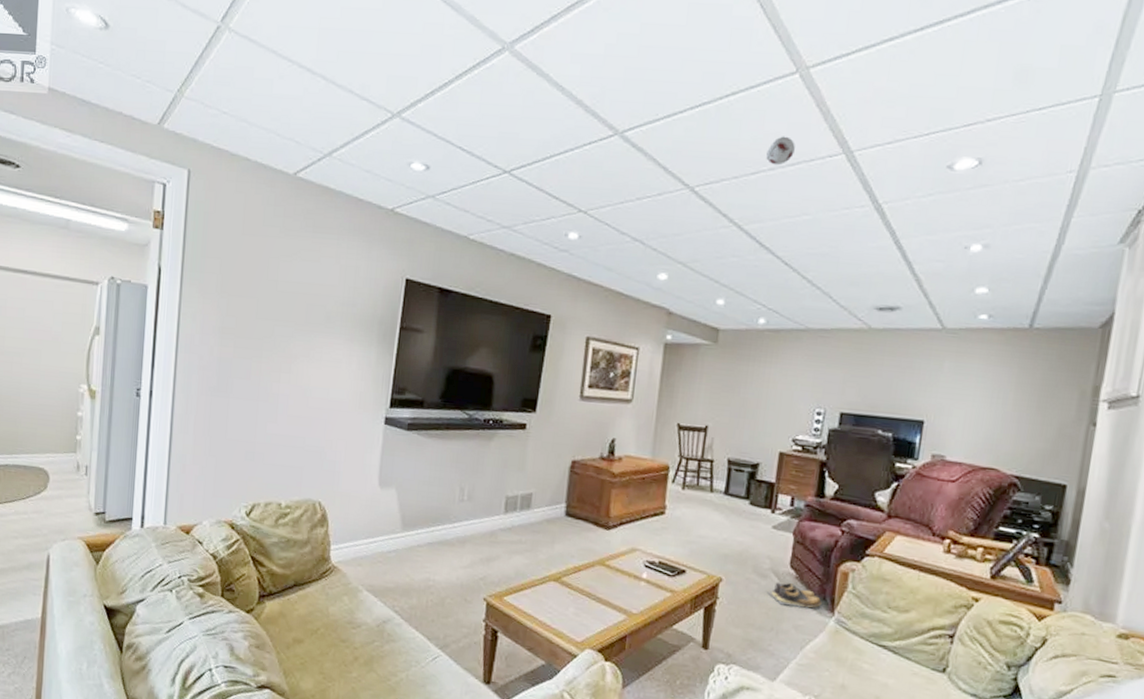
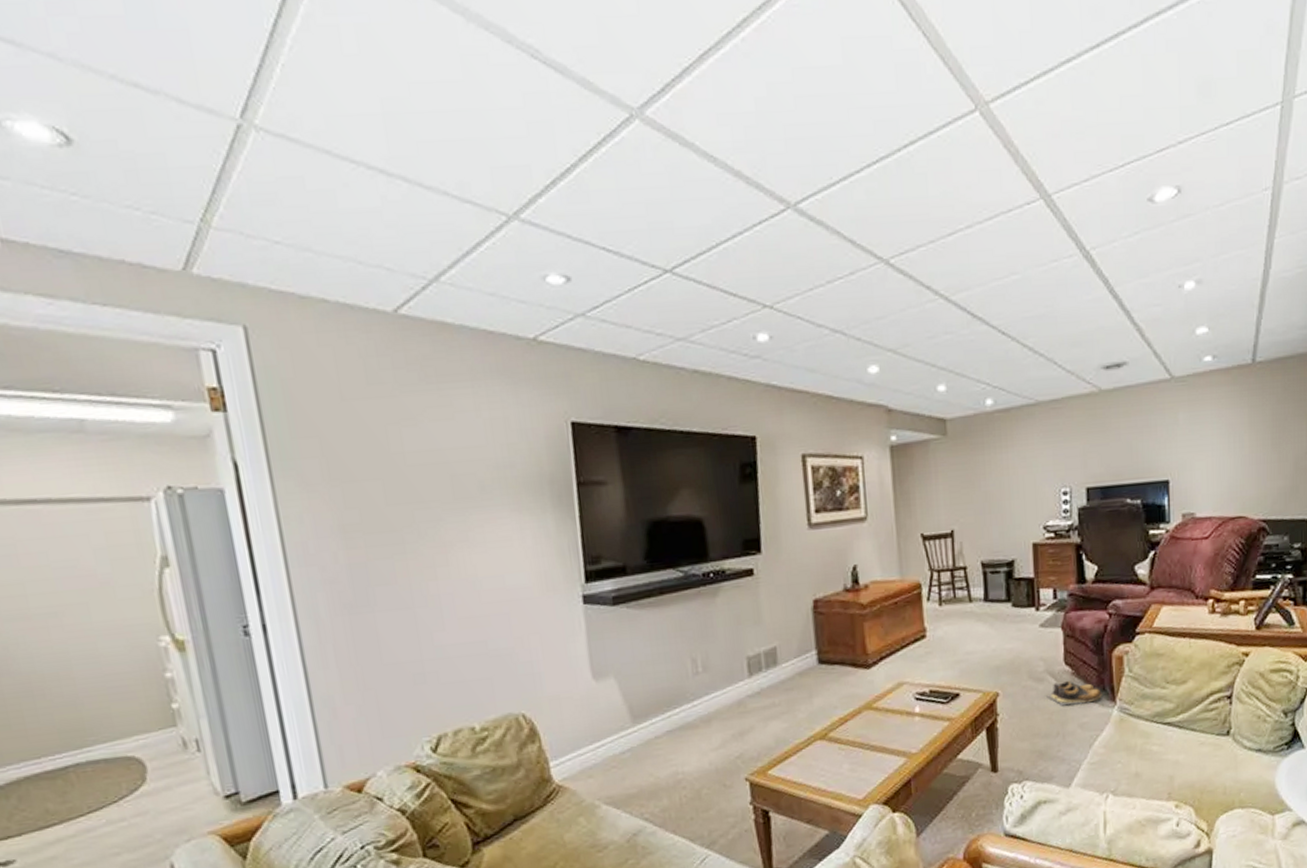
smoke detector: present [766,136,795,166] -> none [960,186,990,222]

